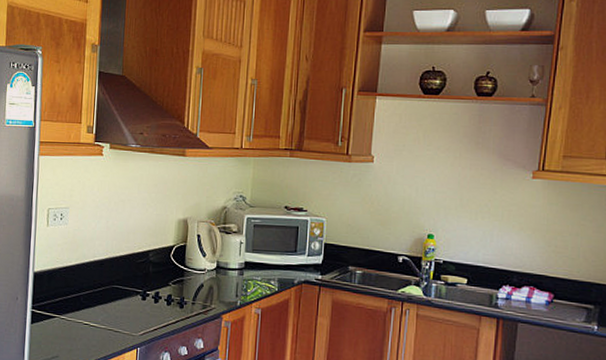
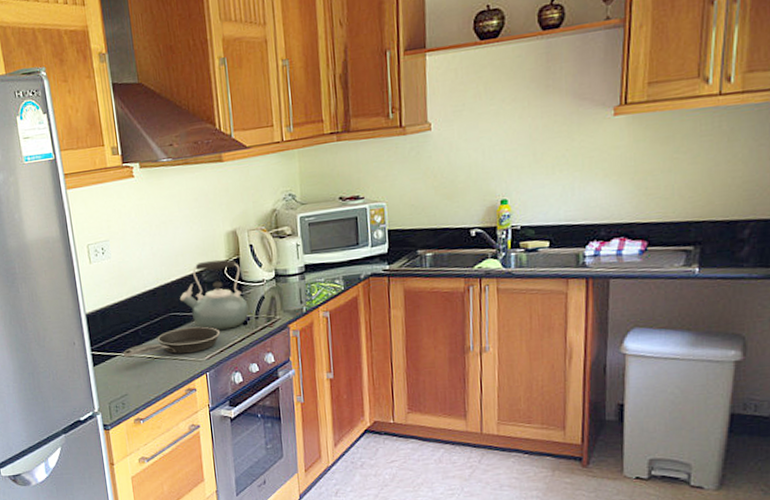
frying pan: none [61,301,157,327] -> present [123,326,221,358]
kettle: none [124,242,187,310] -> present [179,259,249,330]

